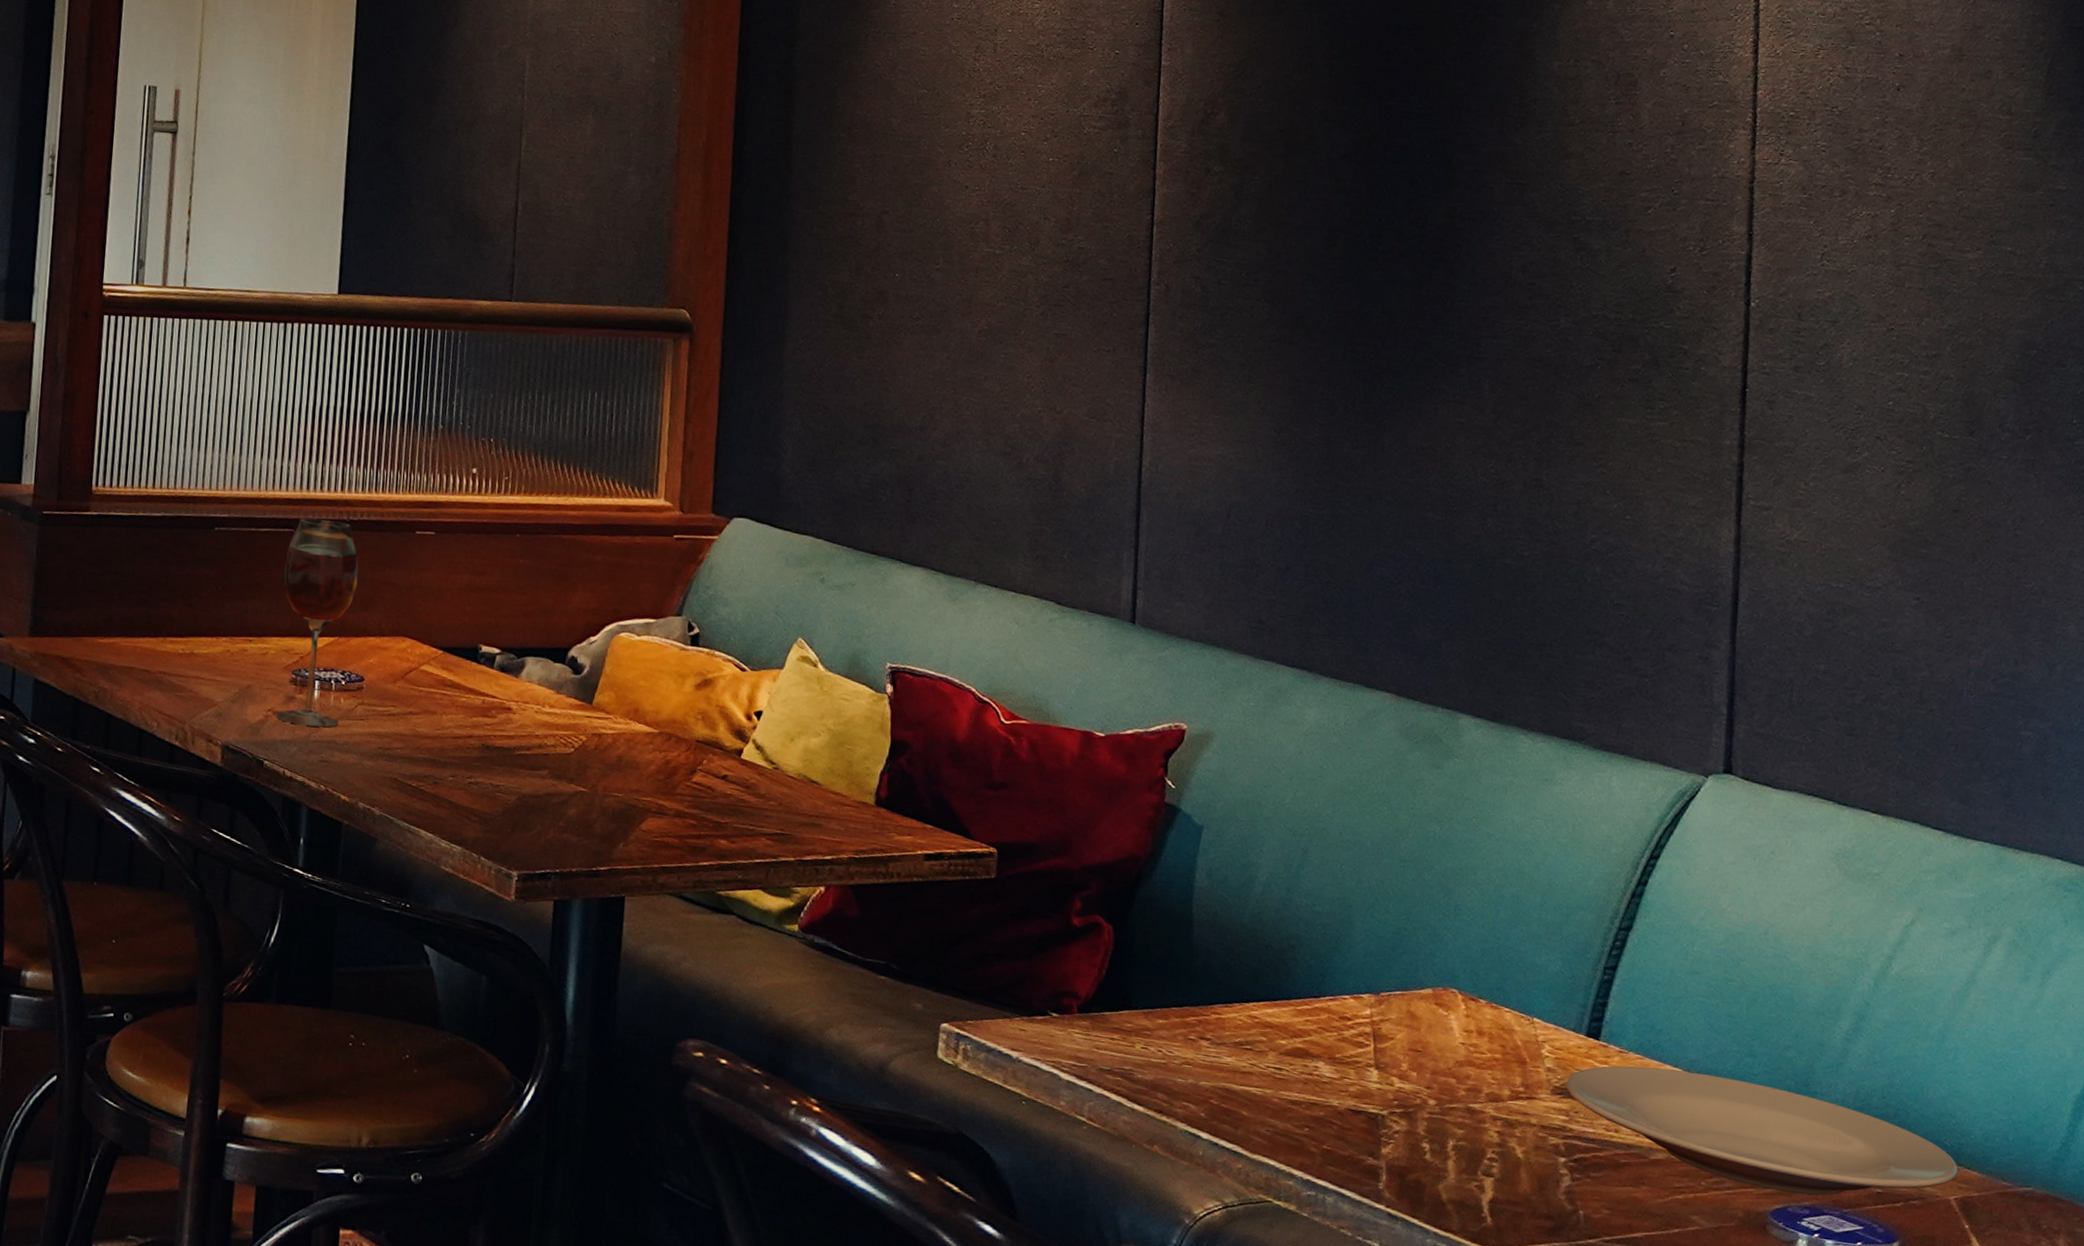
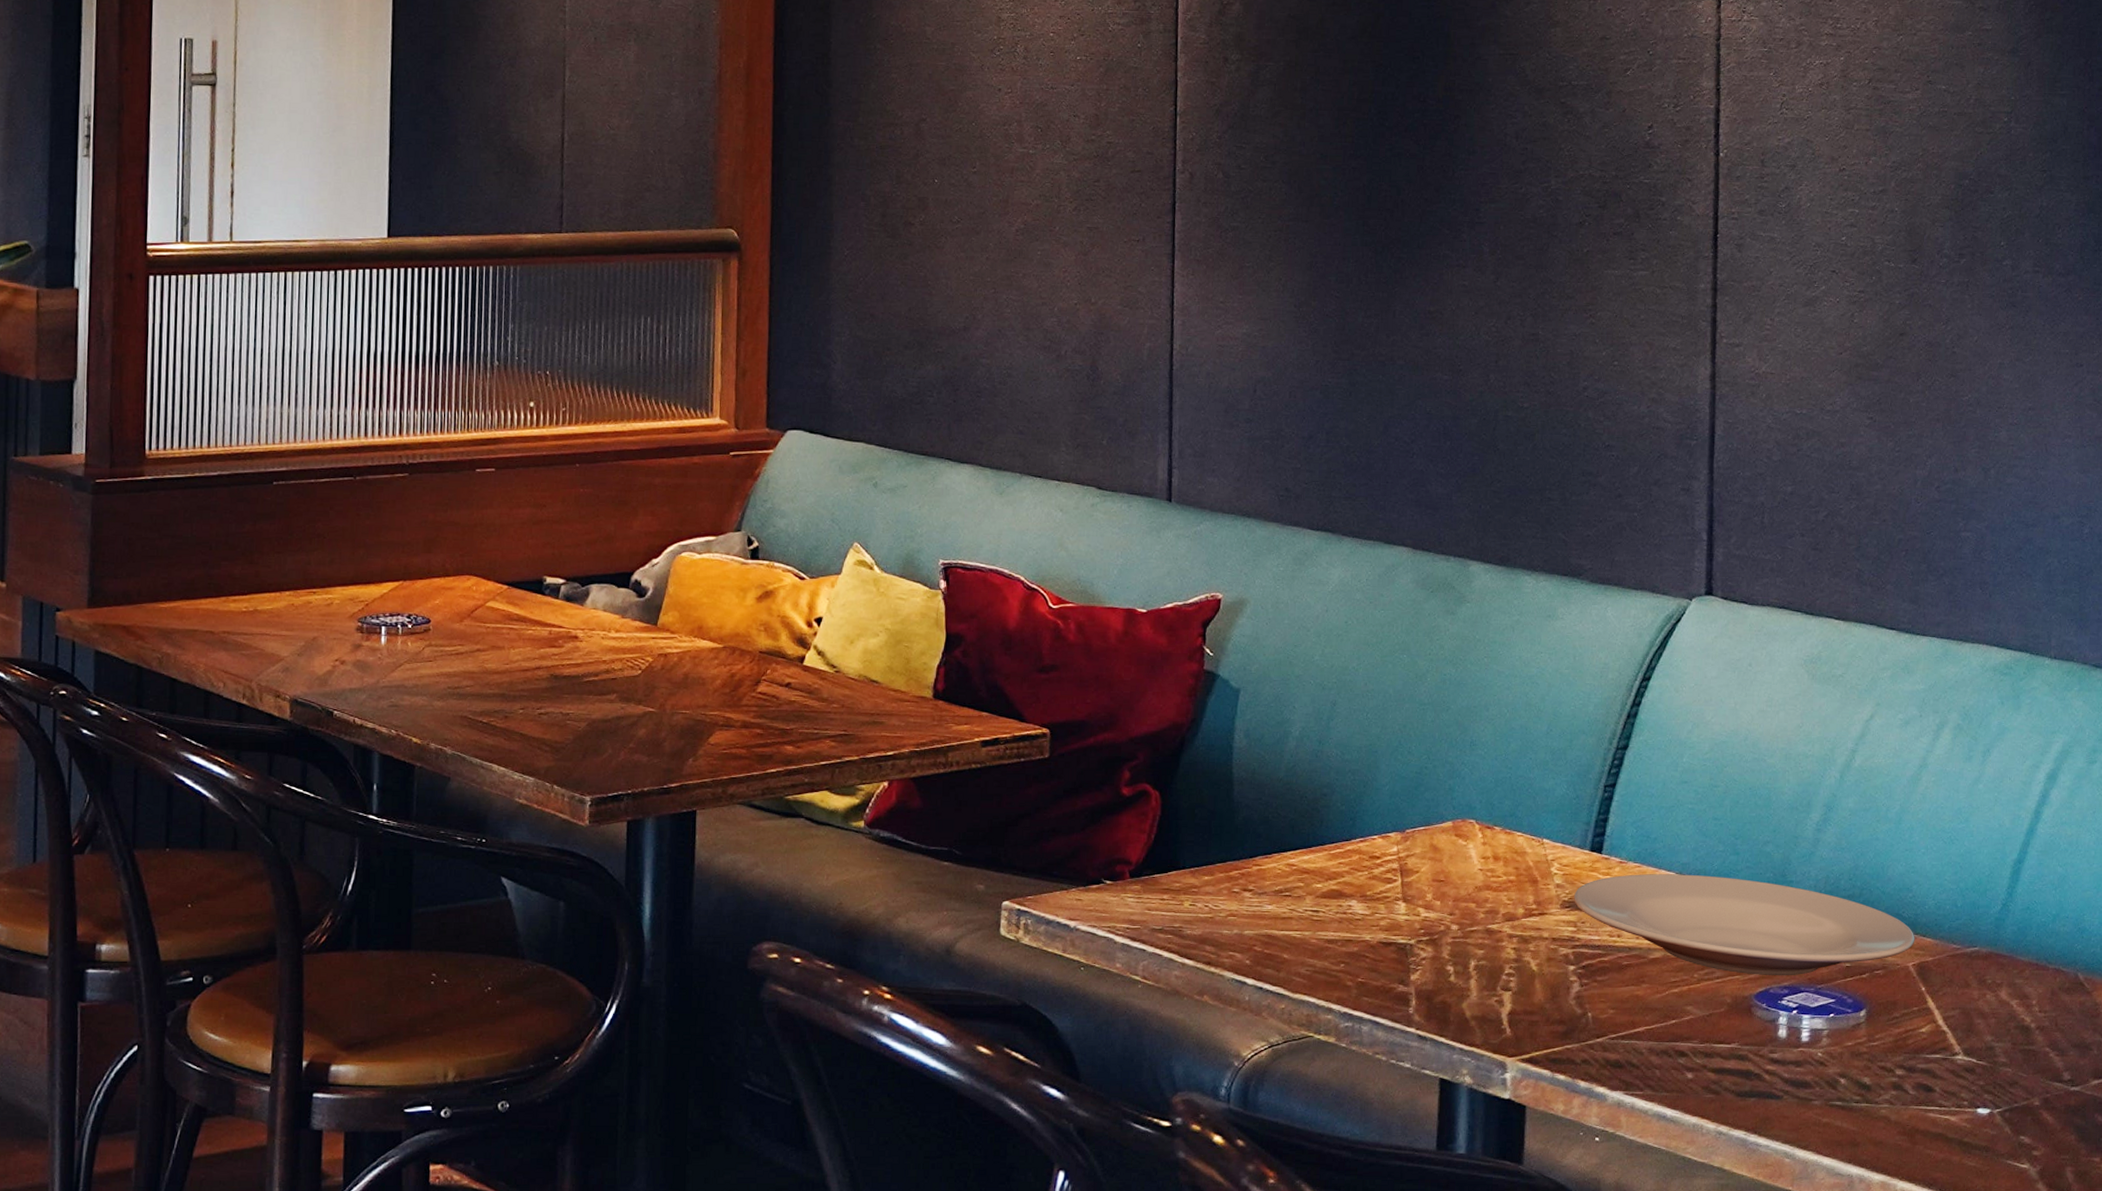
wineglass: present [276,518,359,728] -> none [343,465,420,672]

